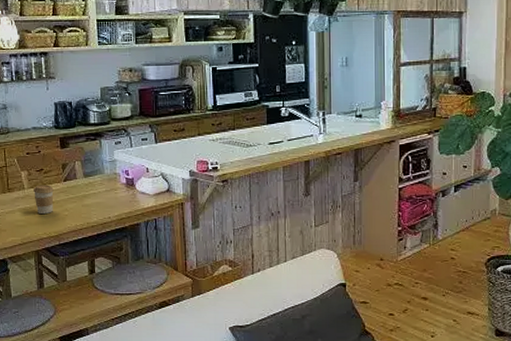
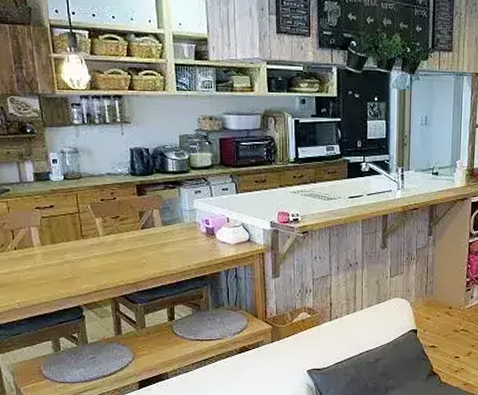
coffee cup: present [33,185,54,214] -> none [109,232,131,261]

